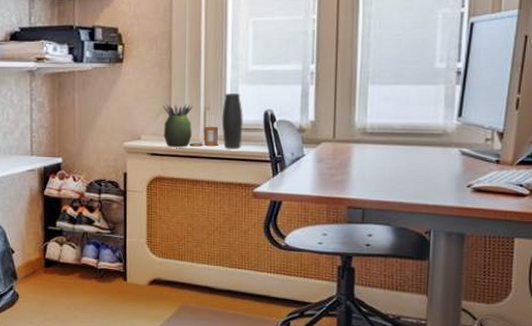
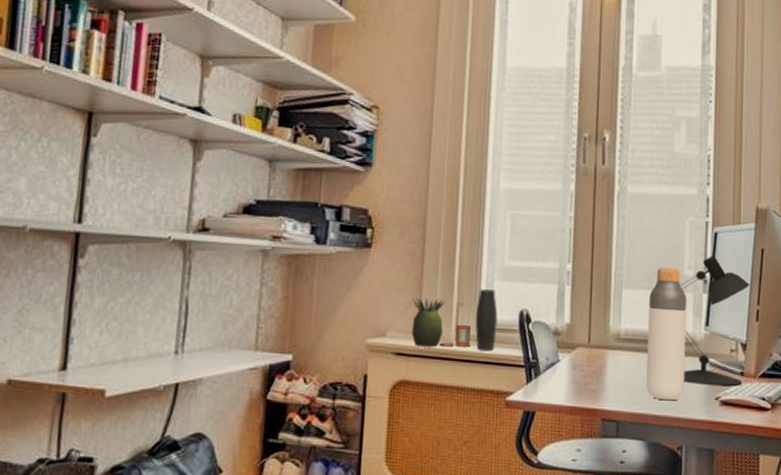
bottle: none [393,62,438,189] -> present [646,267,687,401]
desk lamp: none [432,47,510,174] -> present [681,256,750,387]

